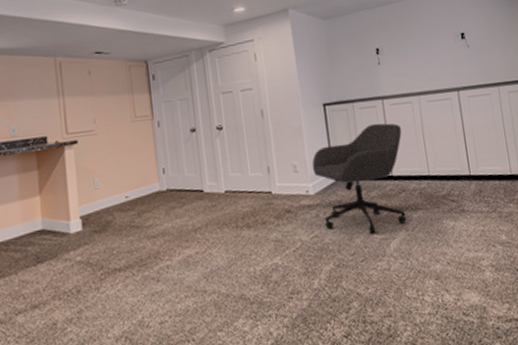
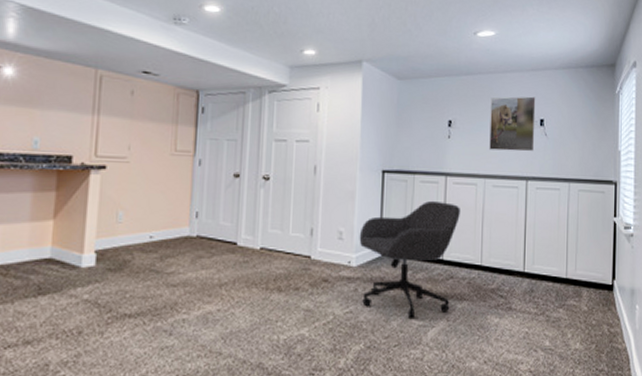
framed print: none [411,13,460,69] -> present [489,96,536,152]

